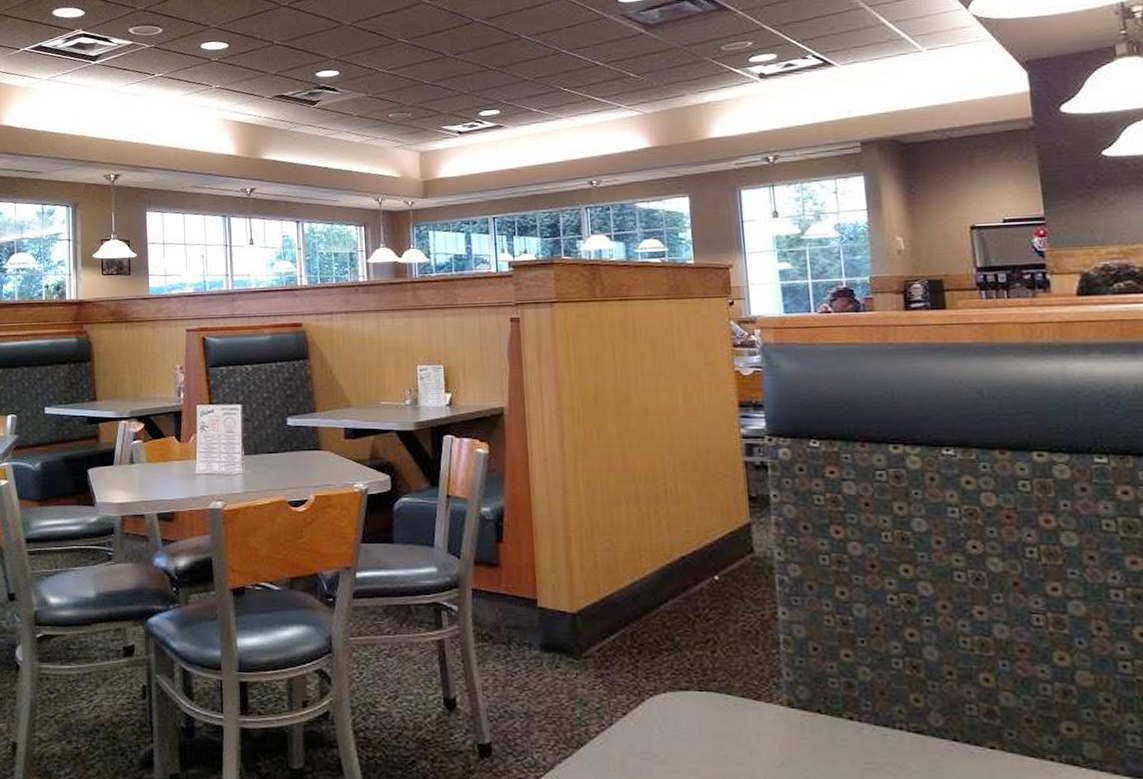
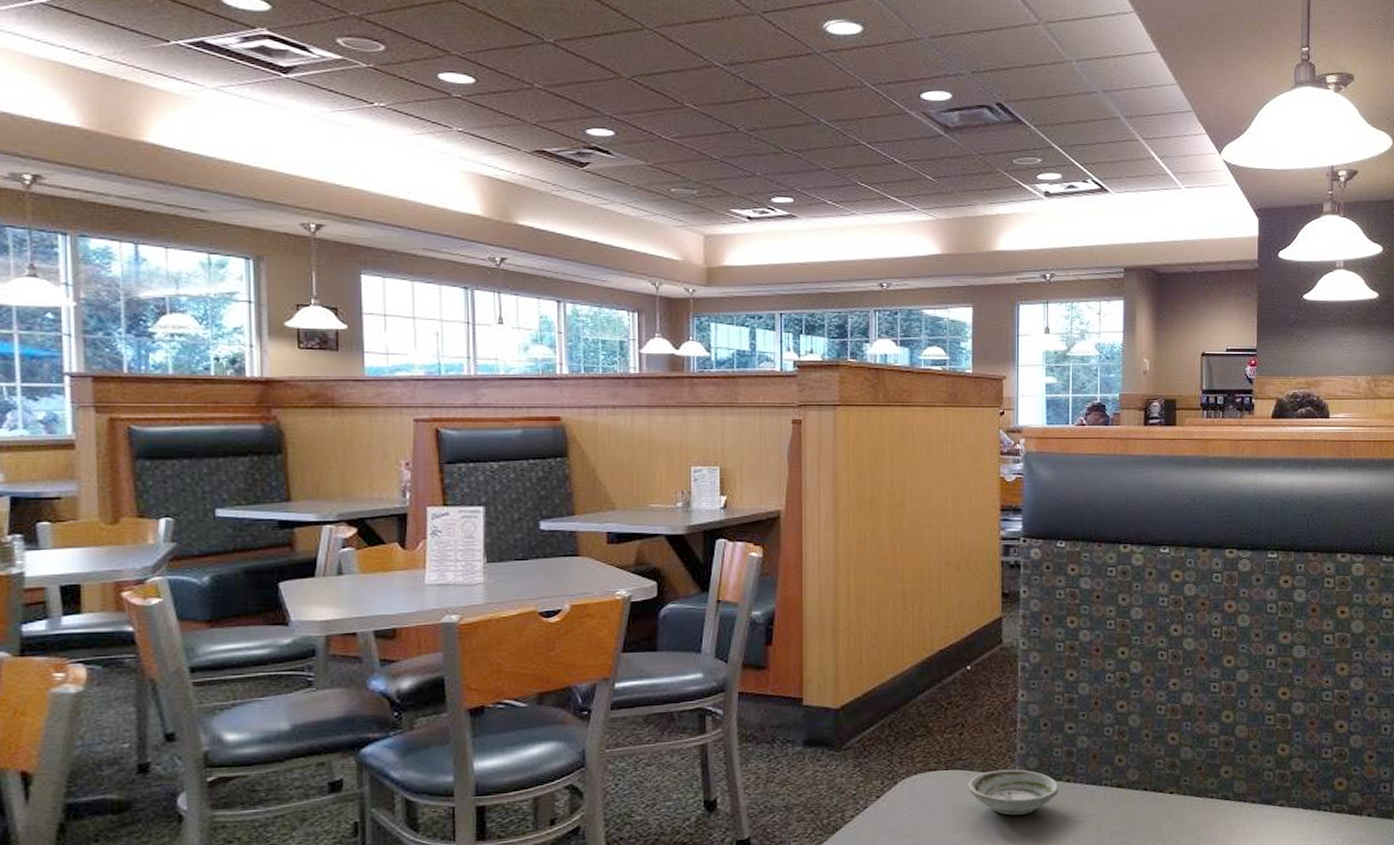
saucer: none [727,697,841,753] -> present [968,769,1059,815]

